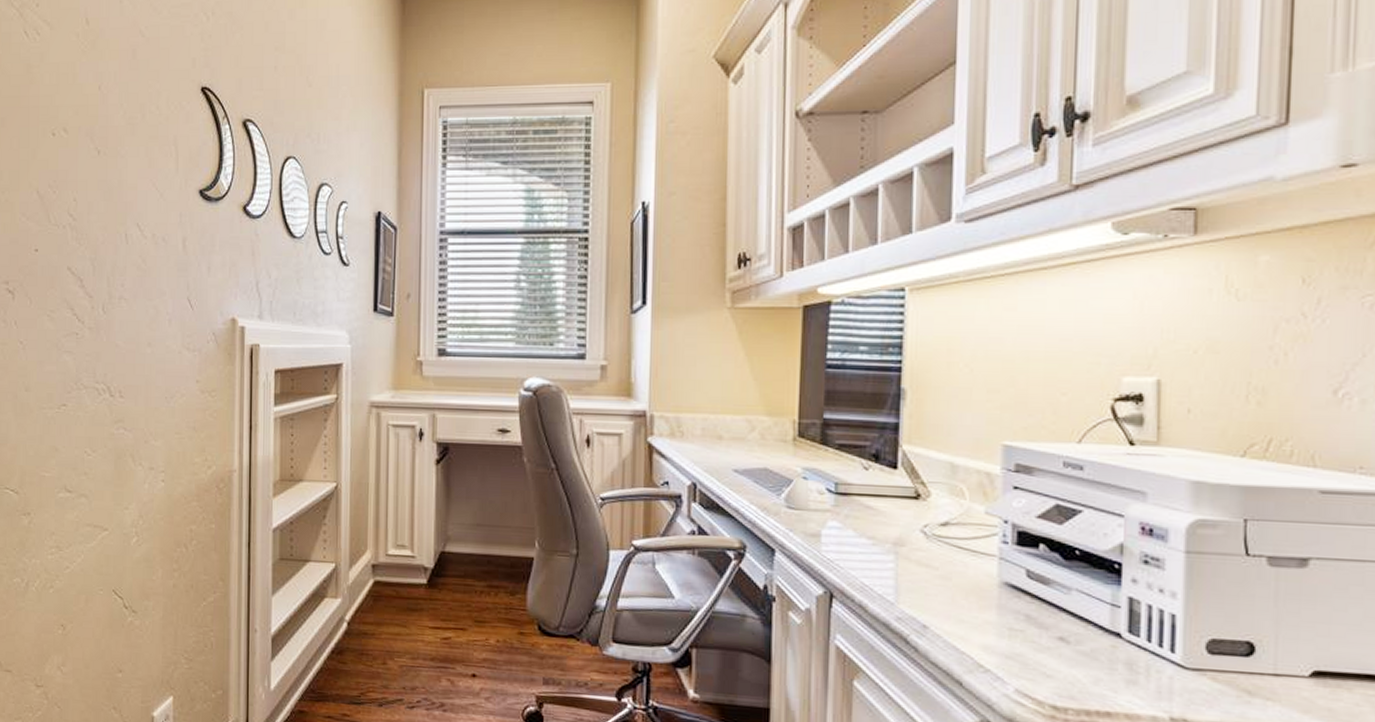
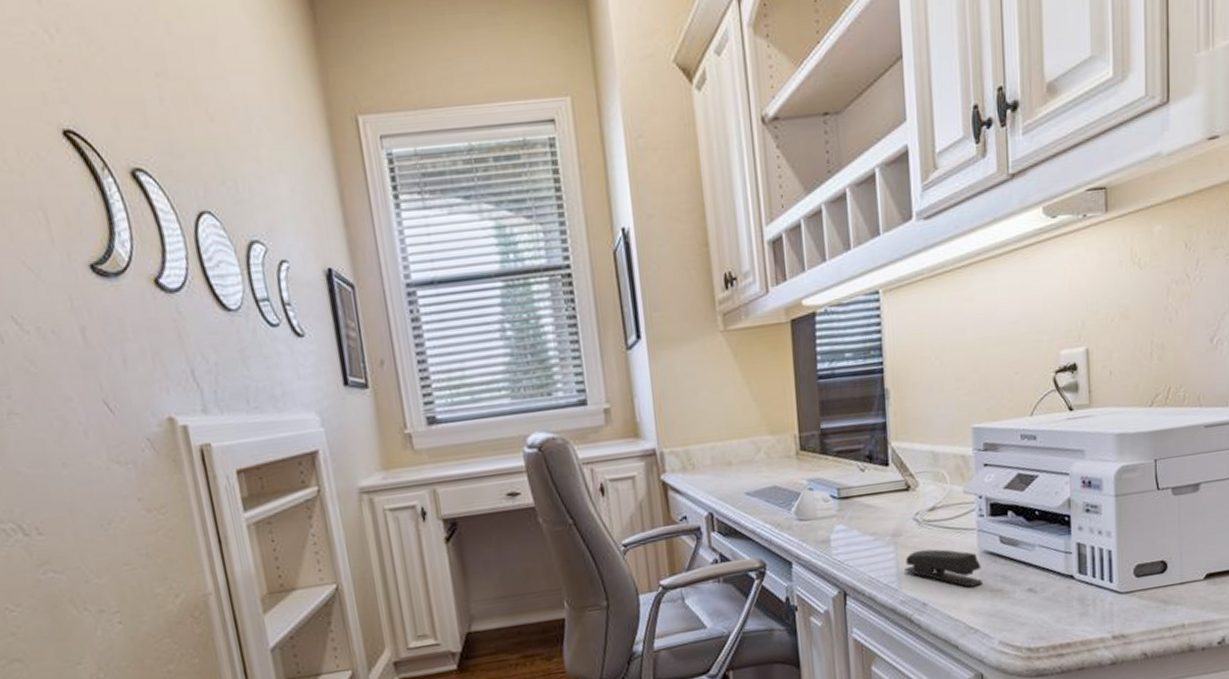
stapler: none [904,566,1000,620] -> present [905,549,982,587]

